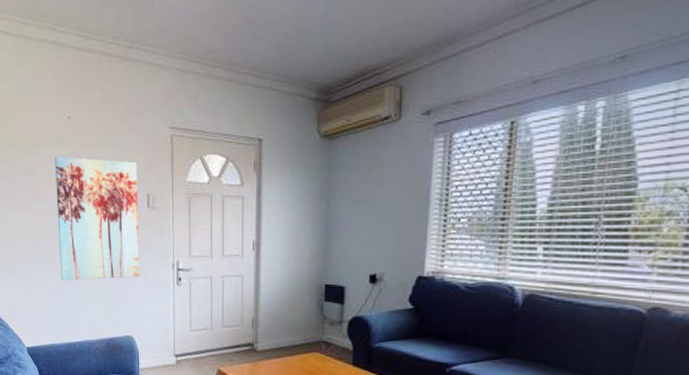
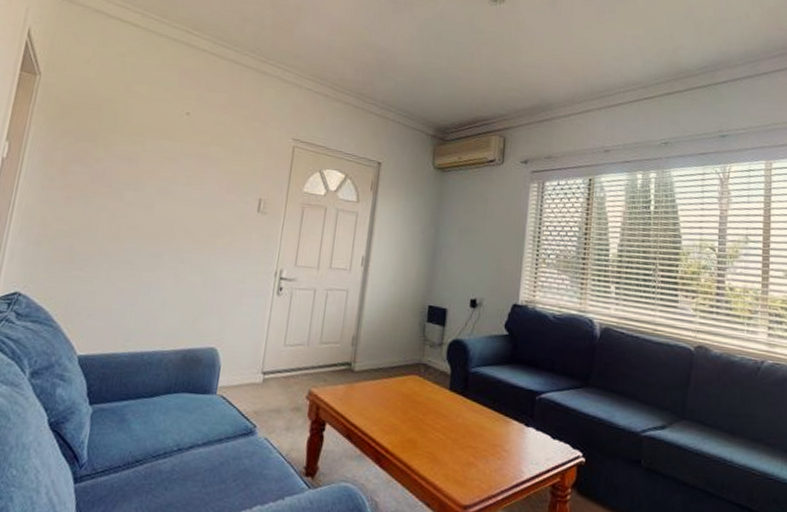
wall art: present [55,156,140,281] -> none [141,148,253,284]

